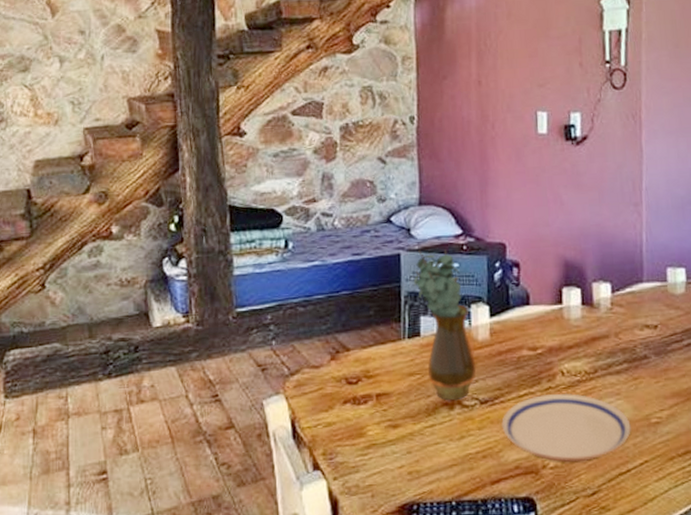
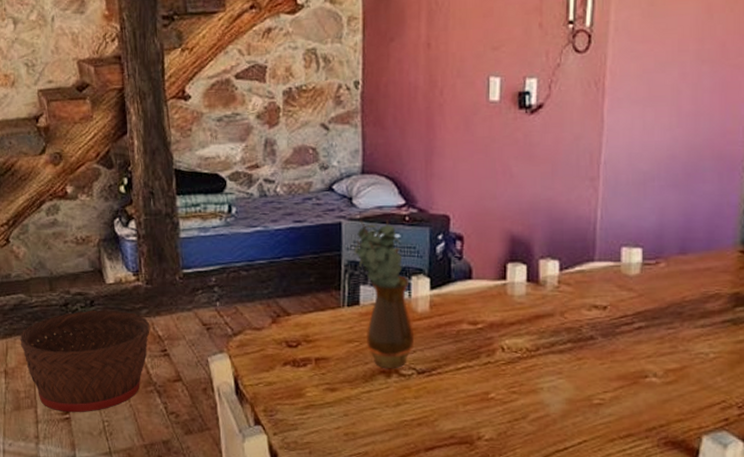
basket: none [52,355,200,472] -> present [20,310,150,412]
plate: present [501,394,631,463] -> none [438,369,571,437]

